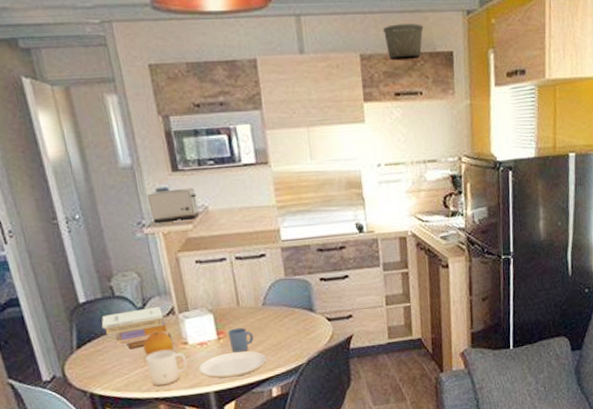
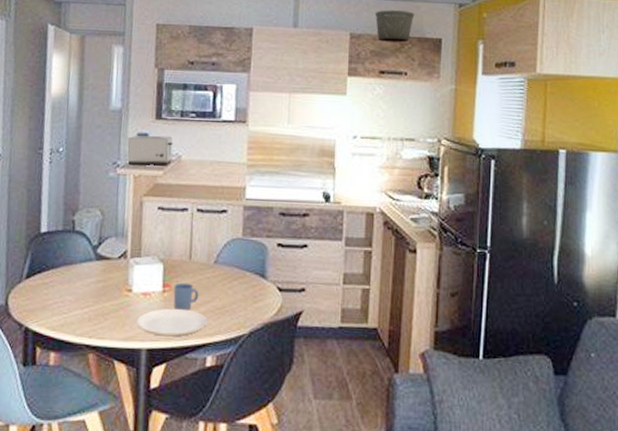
books: present [101,307,172,349] -> none [54,247,118,288]
fruit: present [143,331,175,356] -> none [88,273,119,298]
mug: present [145,350,188,386] -> none [86,294,129,333]

